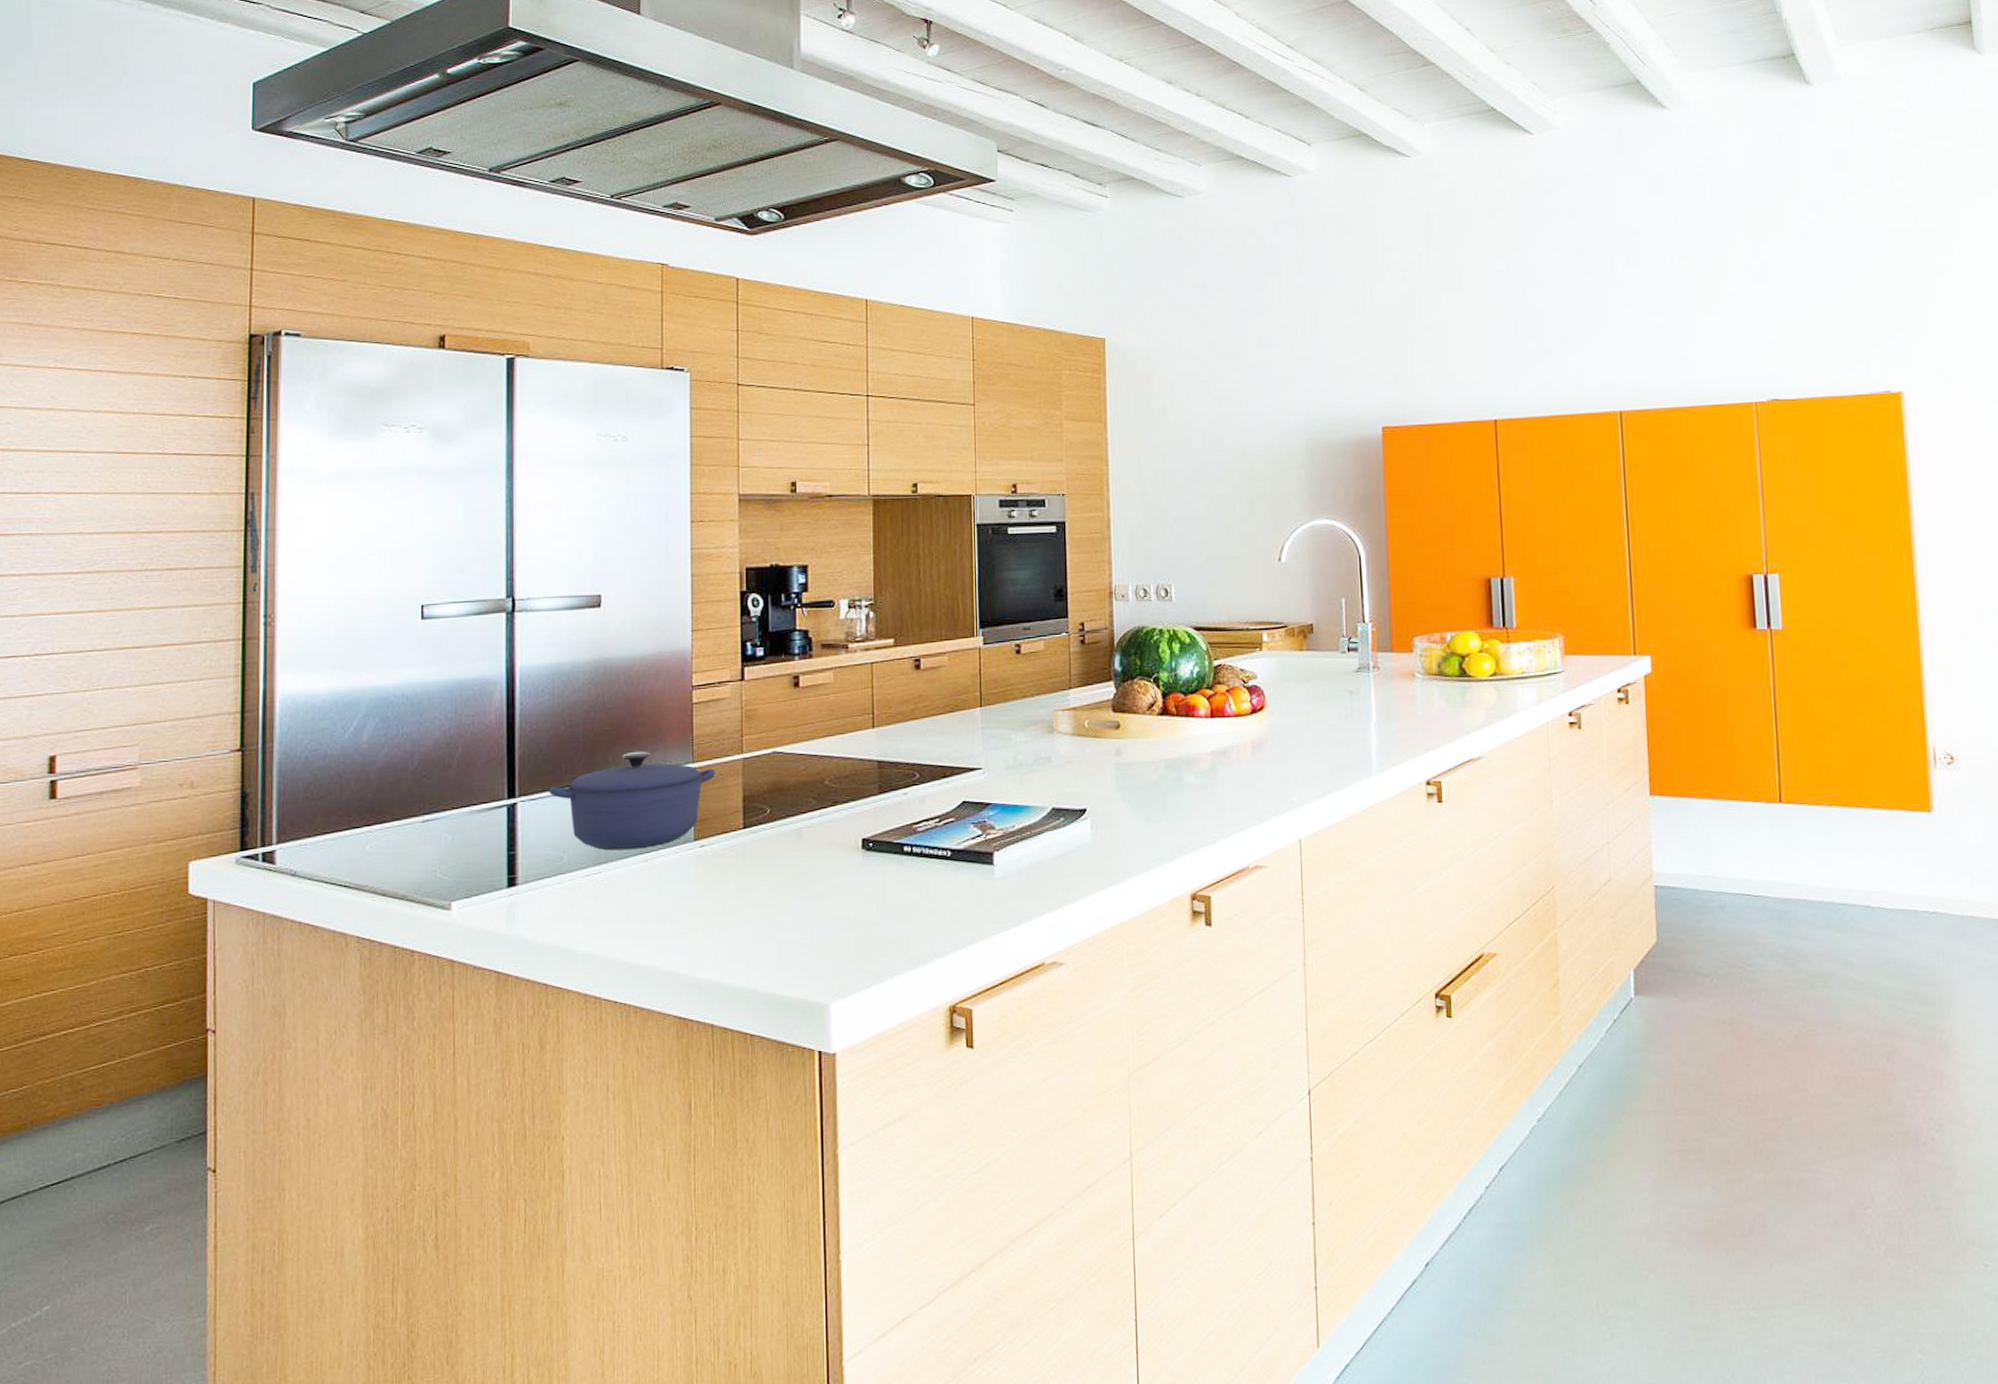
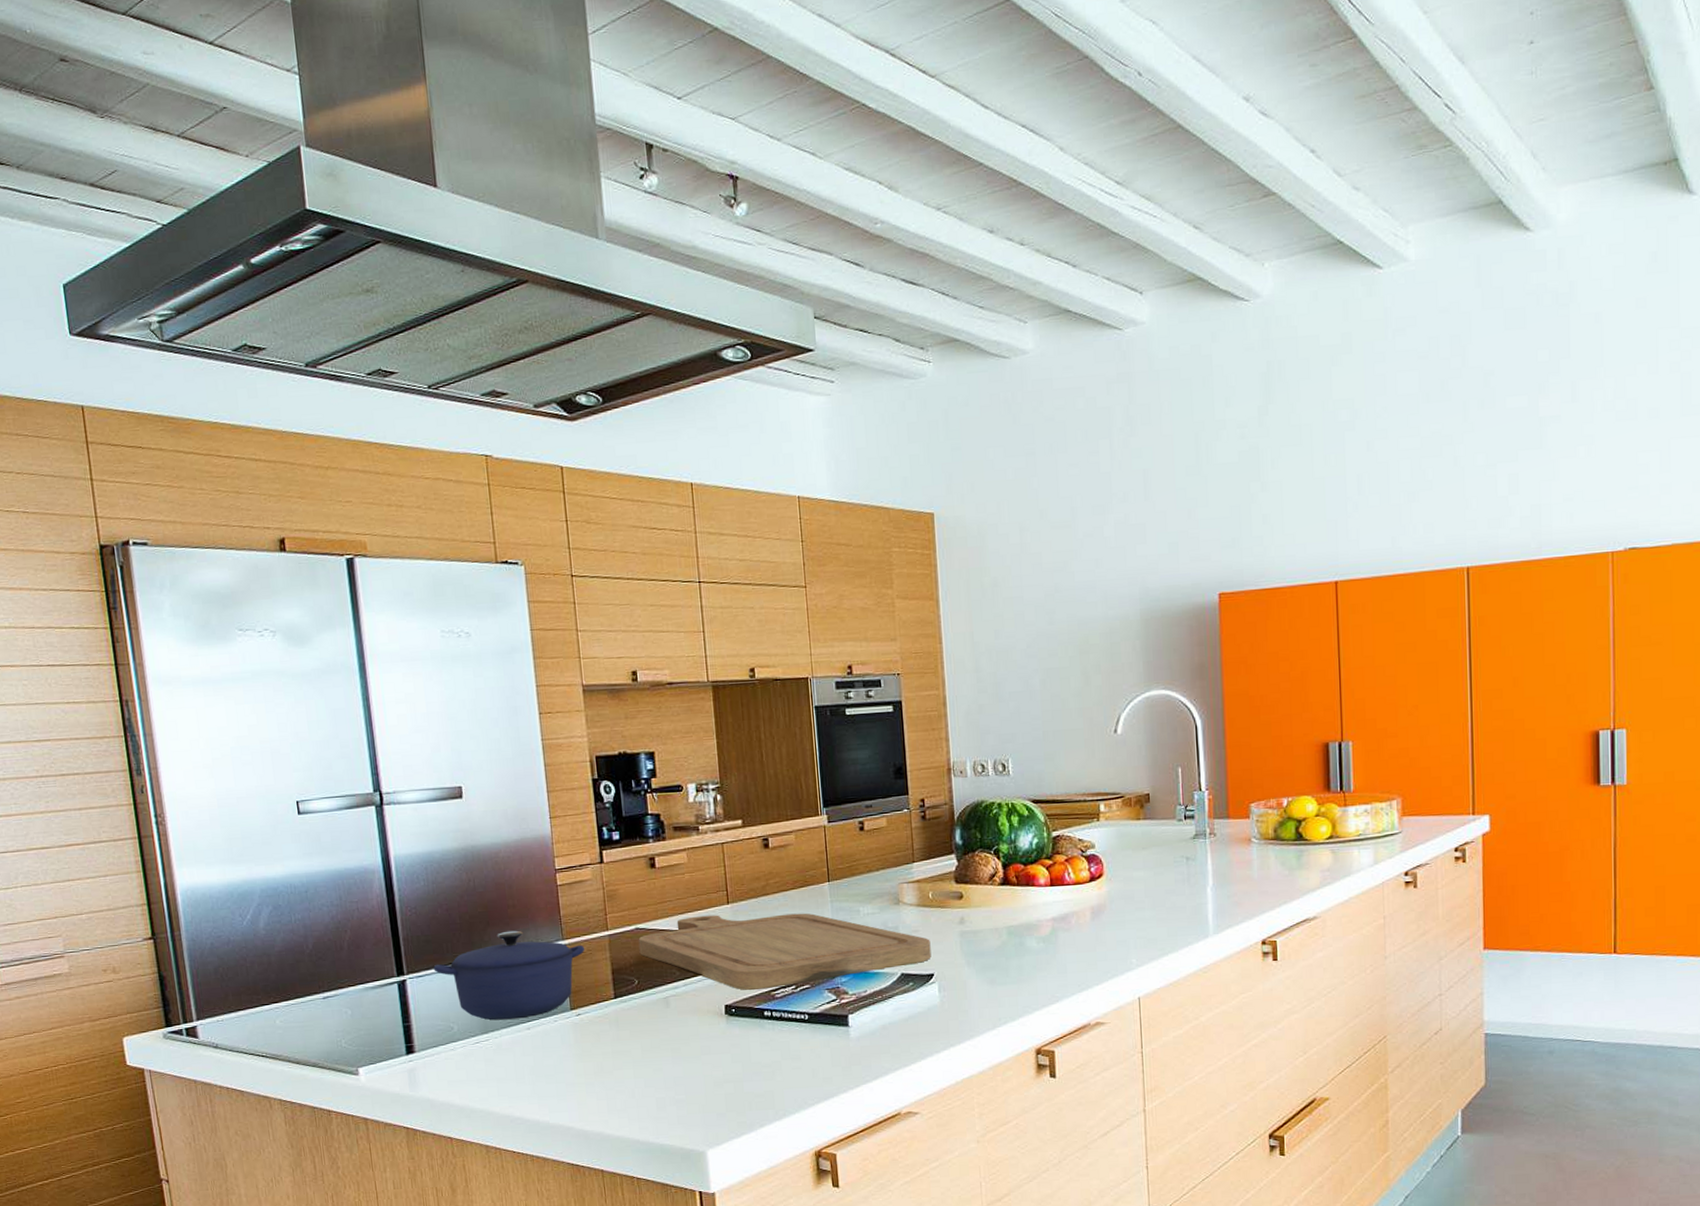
chopping board: none [774,739,1085,822] -> present [638,913,932,990]

